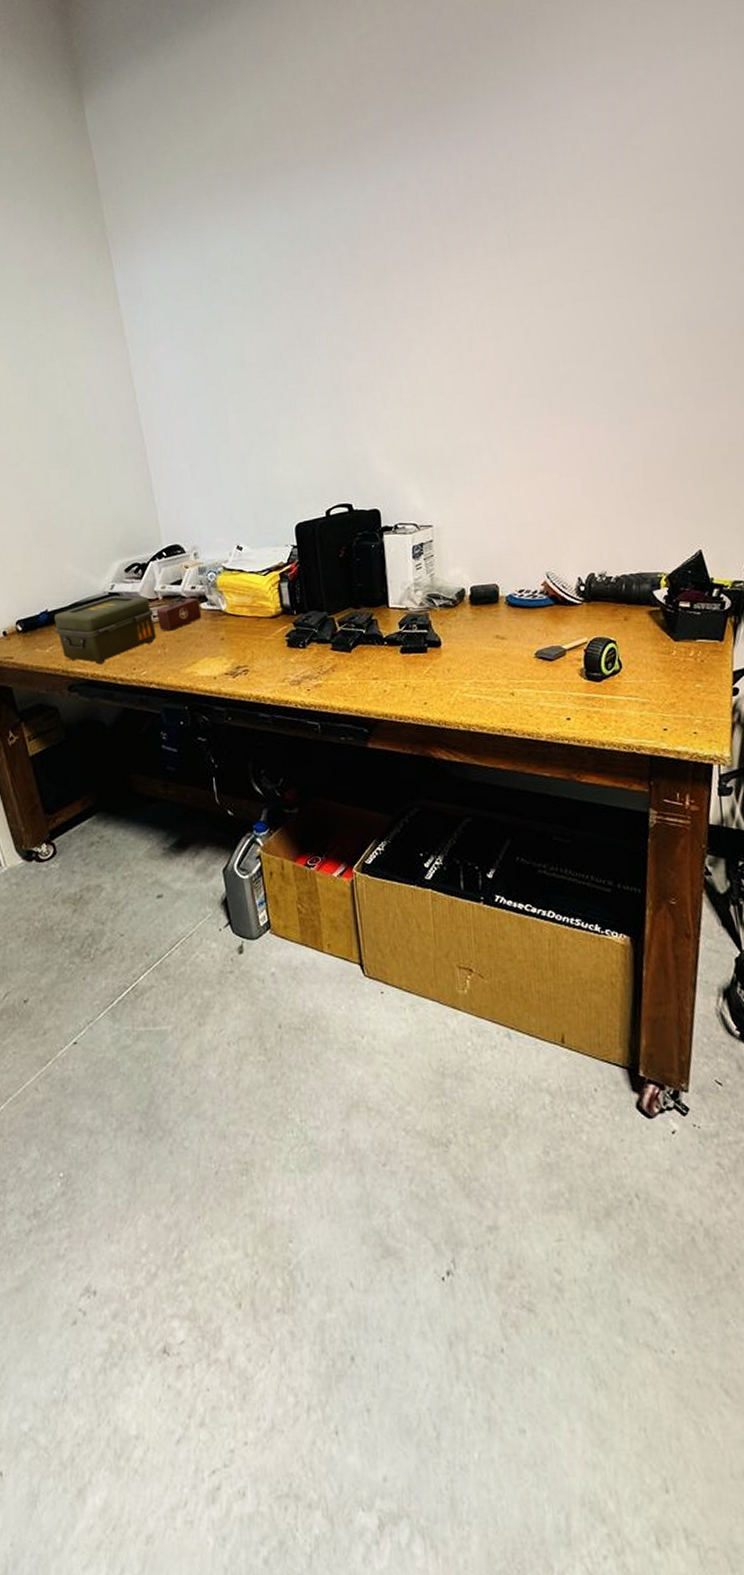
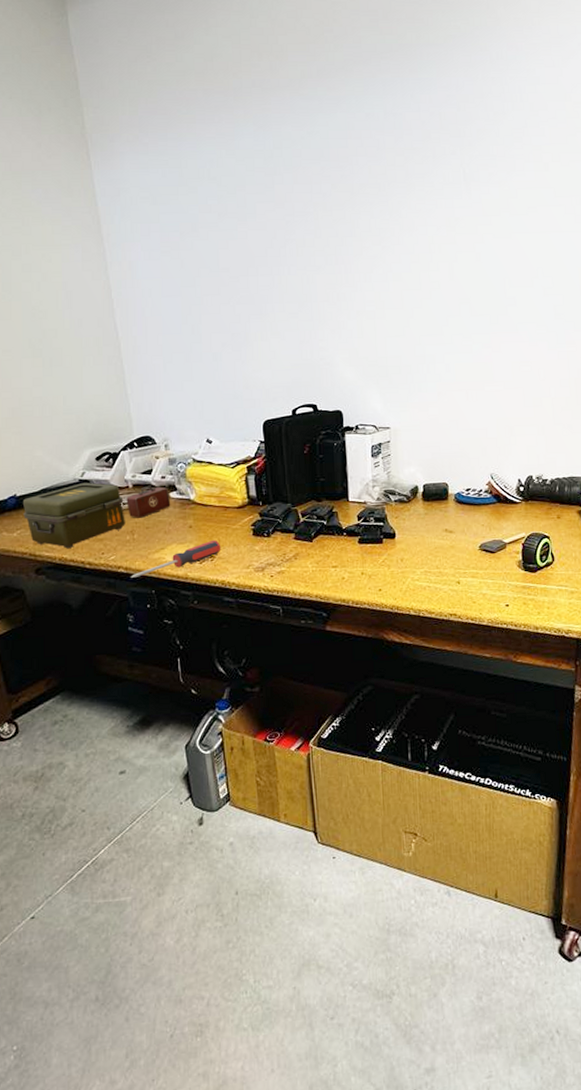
screwdriver: none [162,652,255,693] -> present [130,539,221,578]

